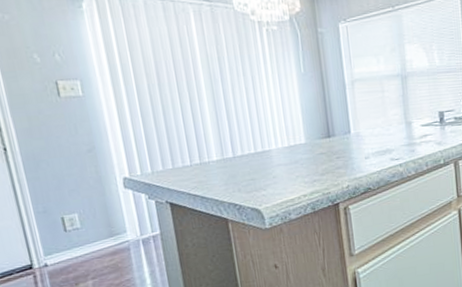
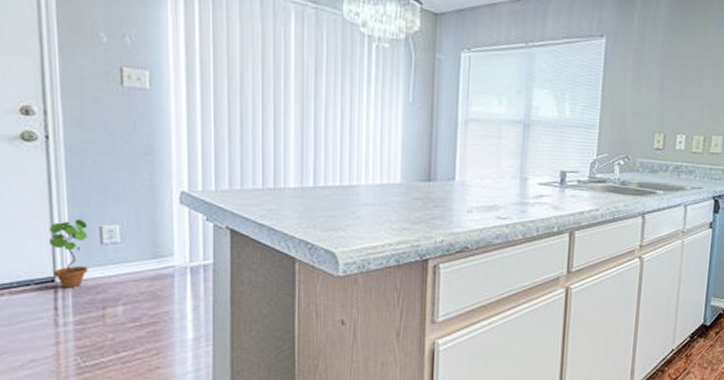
potted plant: none [20,213,59,273] -> present [48,219,88,288]

